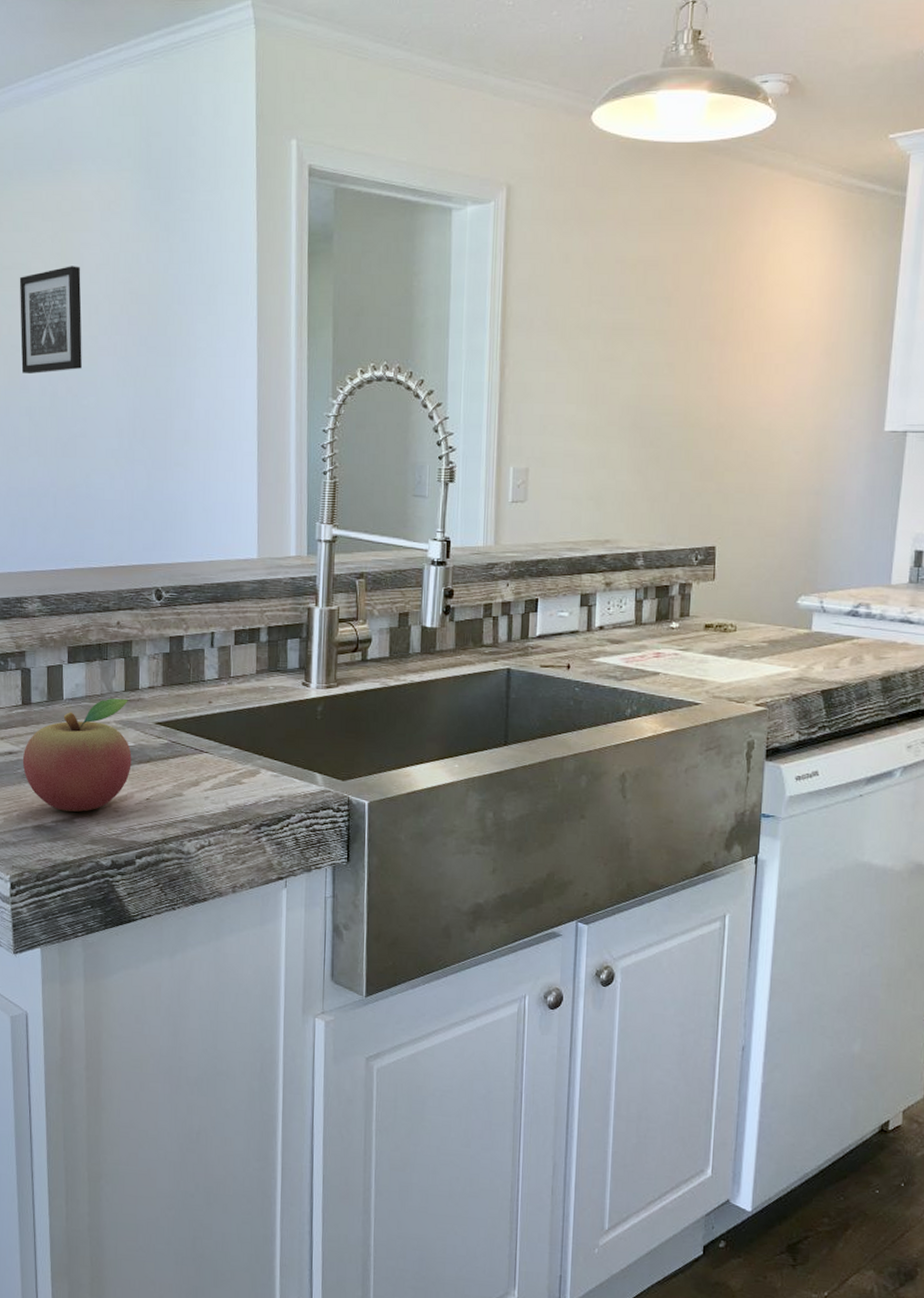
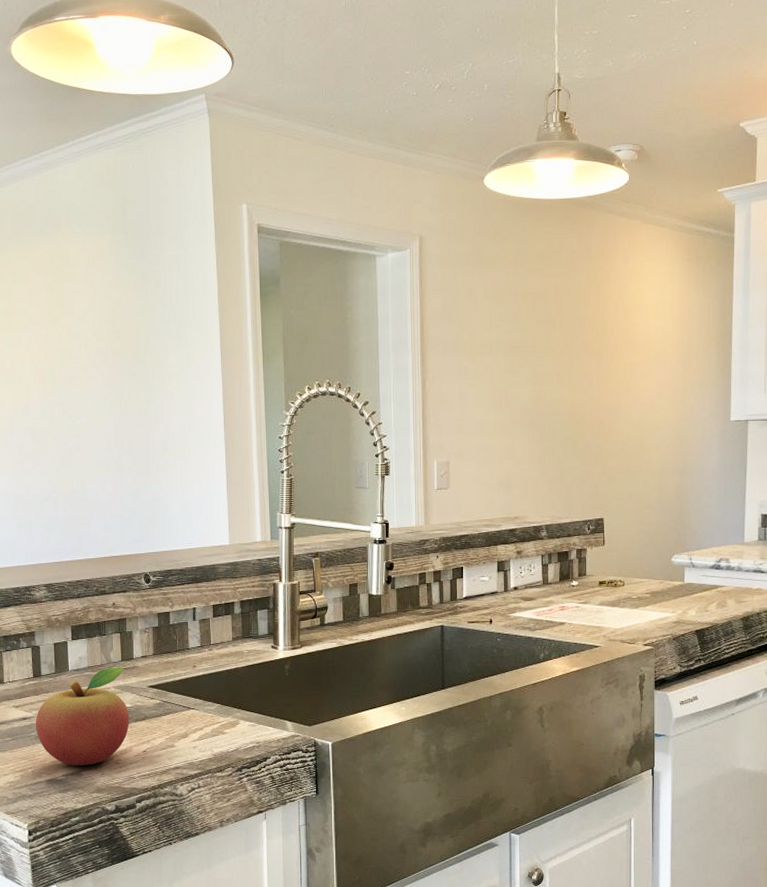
wall art: present [19,266,82,373] -> none [19,310,75,400]

